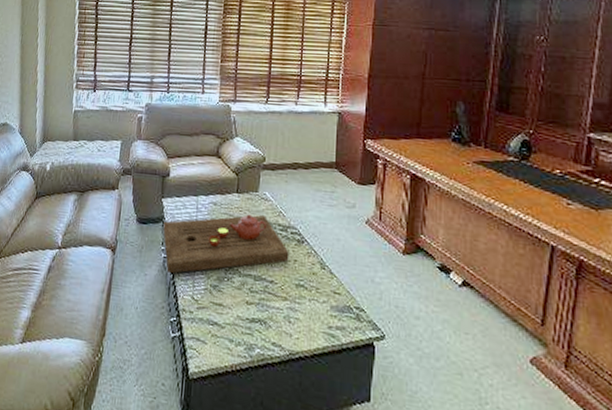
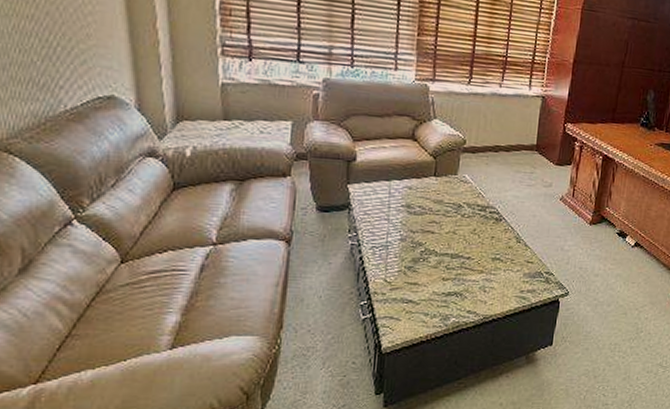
tea set: present [163,214,290,274] -> none [349,197,487,260]

